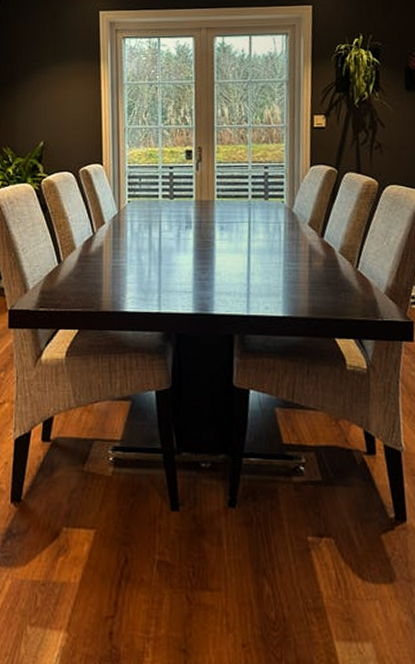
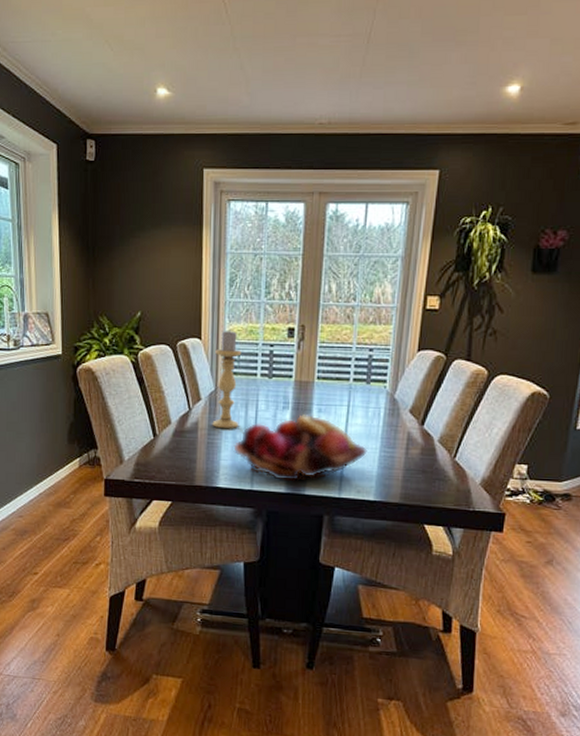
candle holder: none [116,154,144,251] -> present [212,330,242,428]
fruit basket: none [139,233,272,301] -> present [233,414,368,481]

